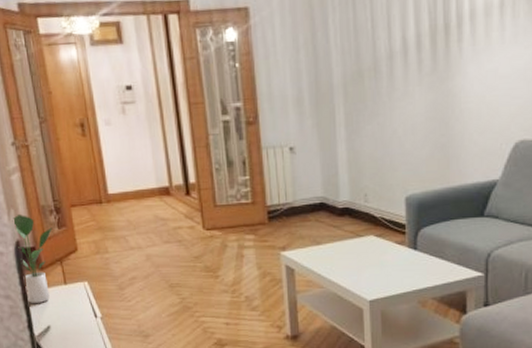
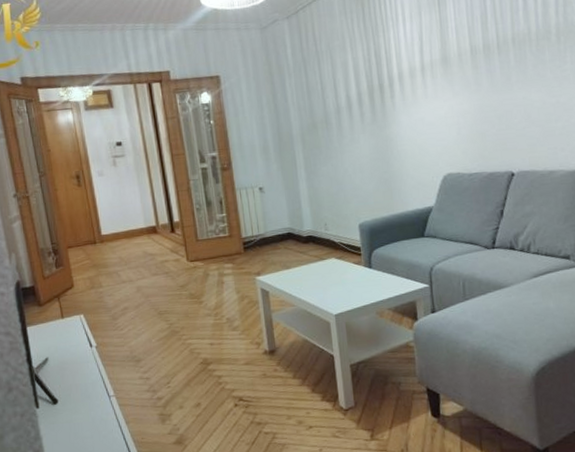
potted plant: present [12,215,53,304] -> none [13,258,51,339]

